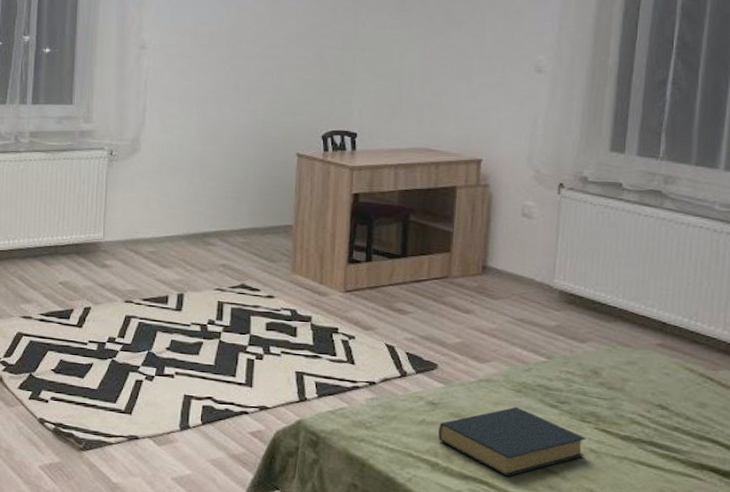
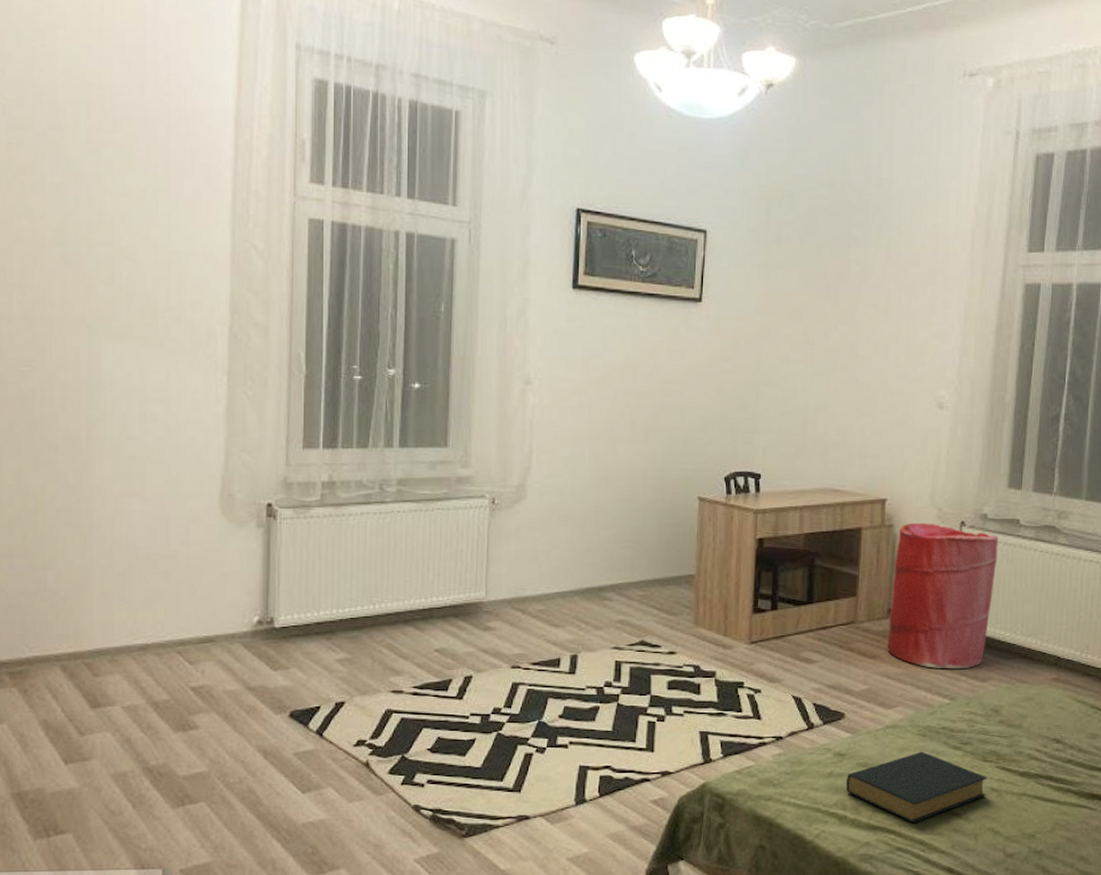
laundry hamper: none [481,183,600,329] -> present [887,522,999,669]

